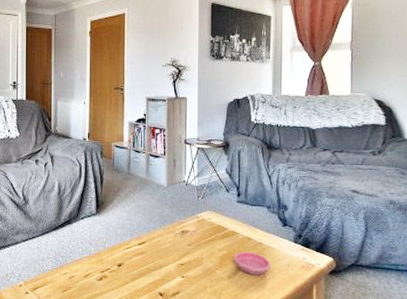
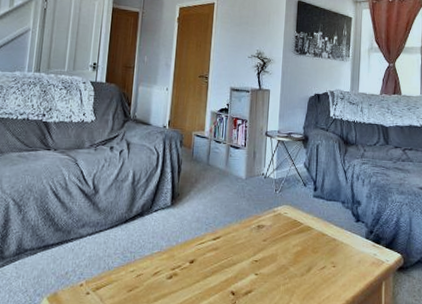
saucer: present [234,251,272,275] -> none [308,247,344,272]

